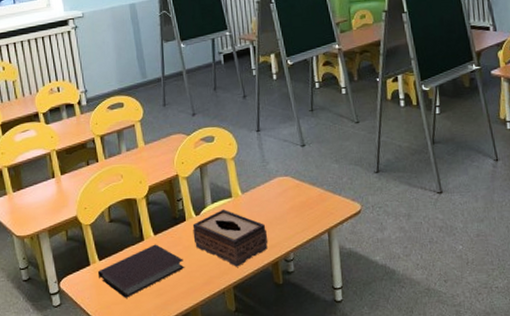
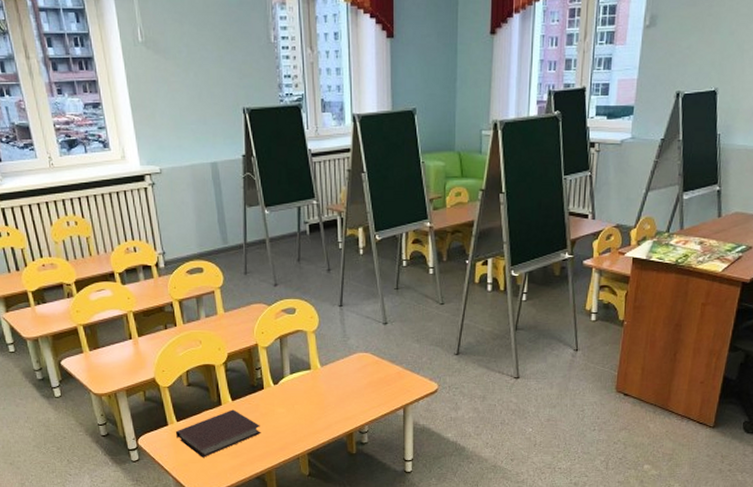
tissue box: present [192,208,268,267] -> none [270,380,344,435]

